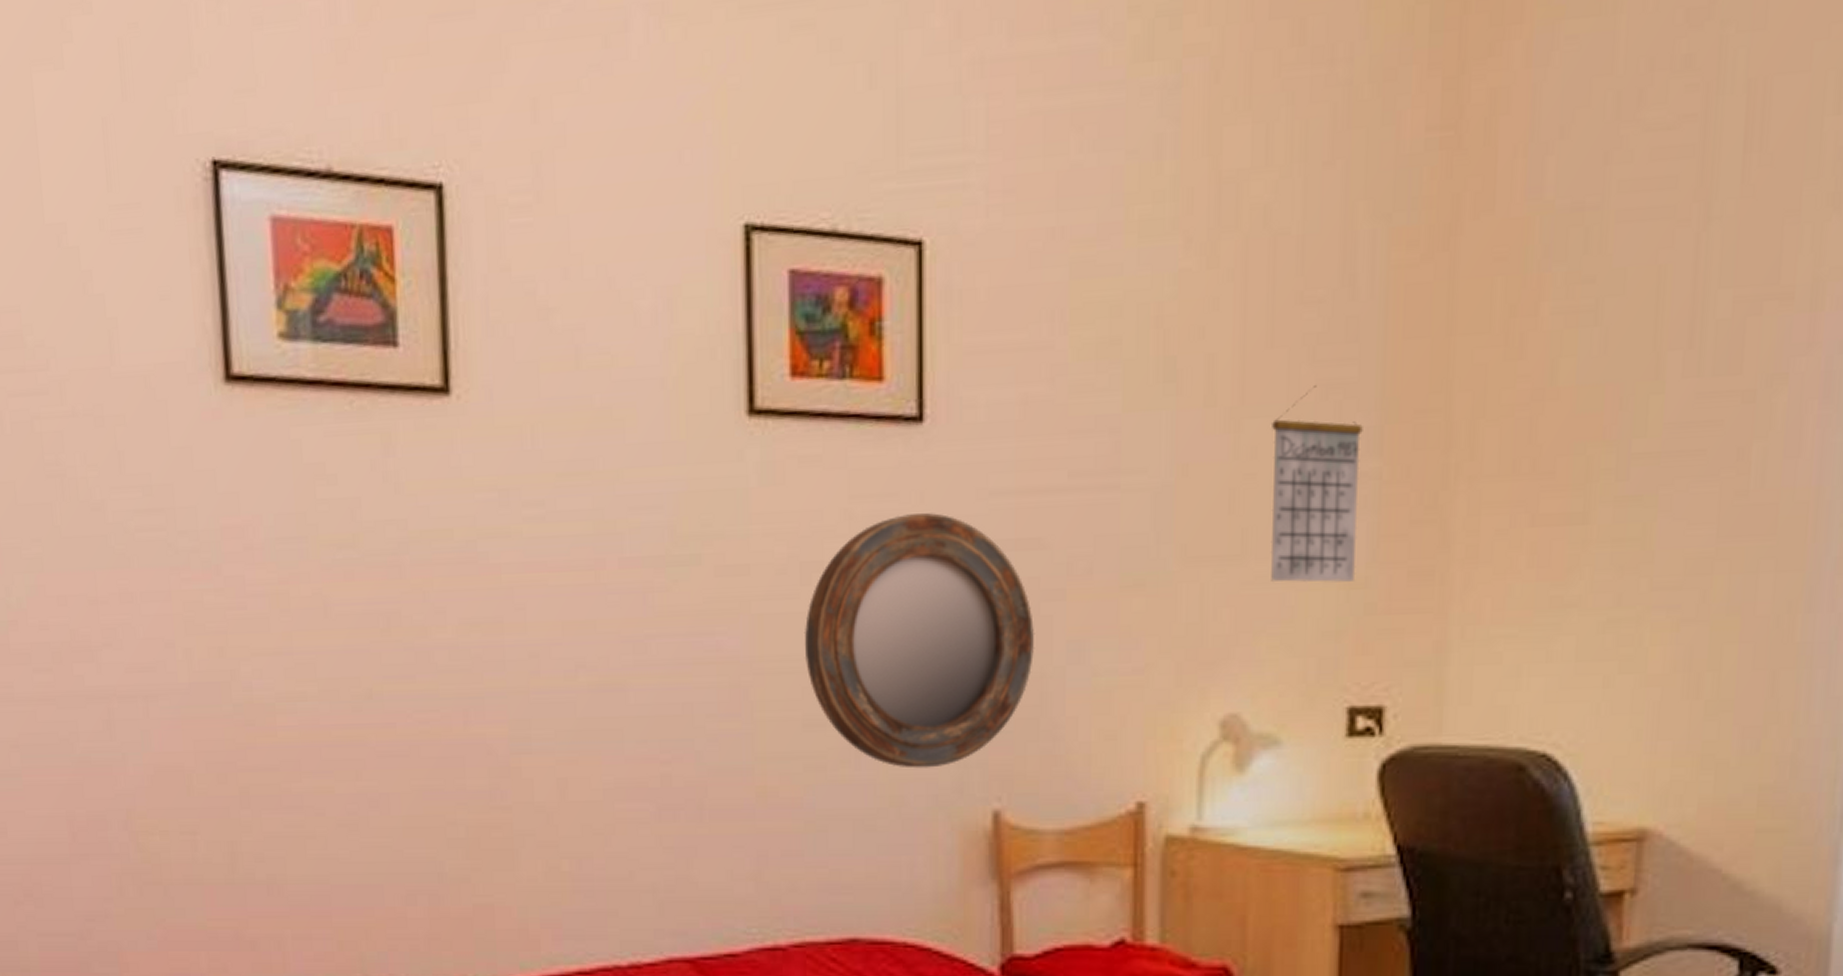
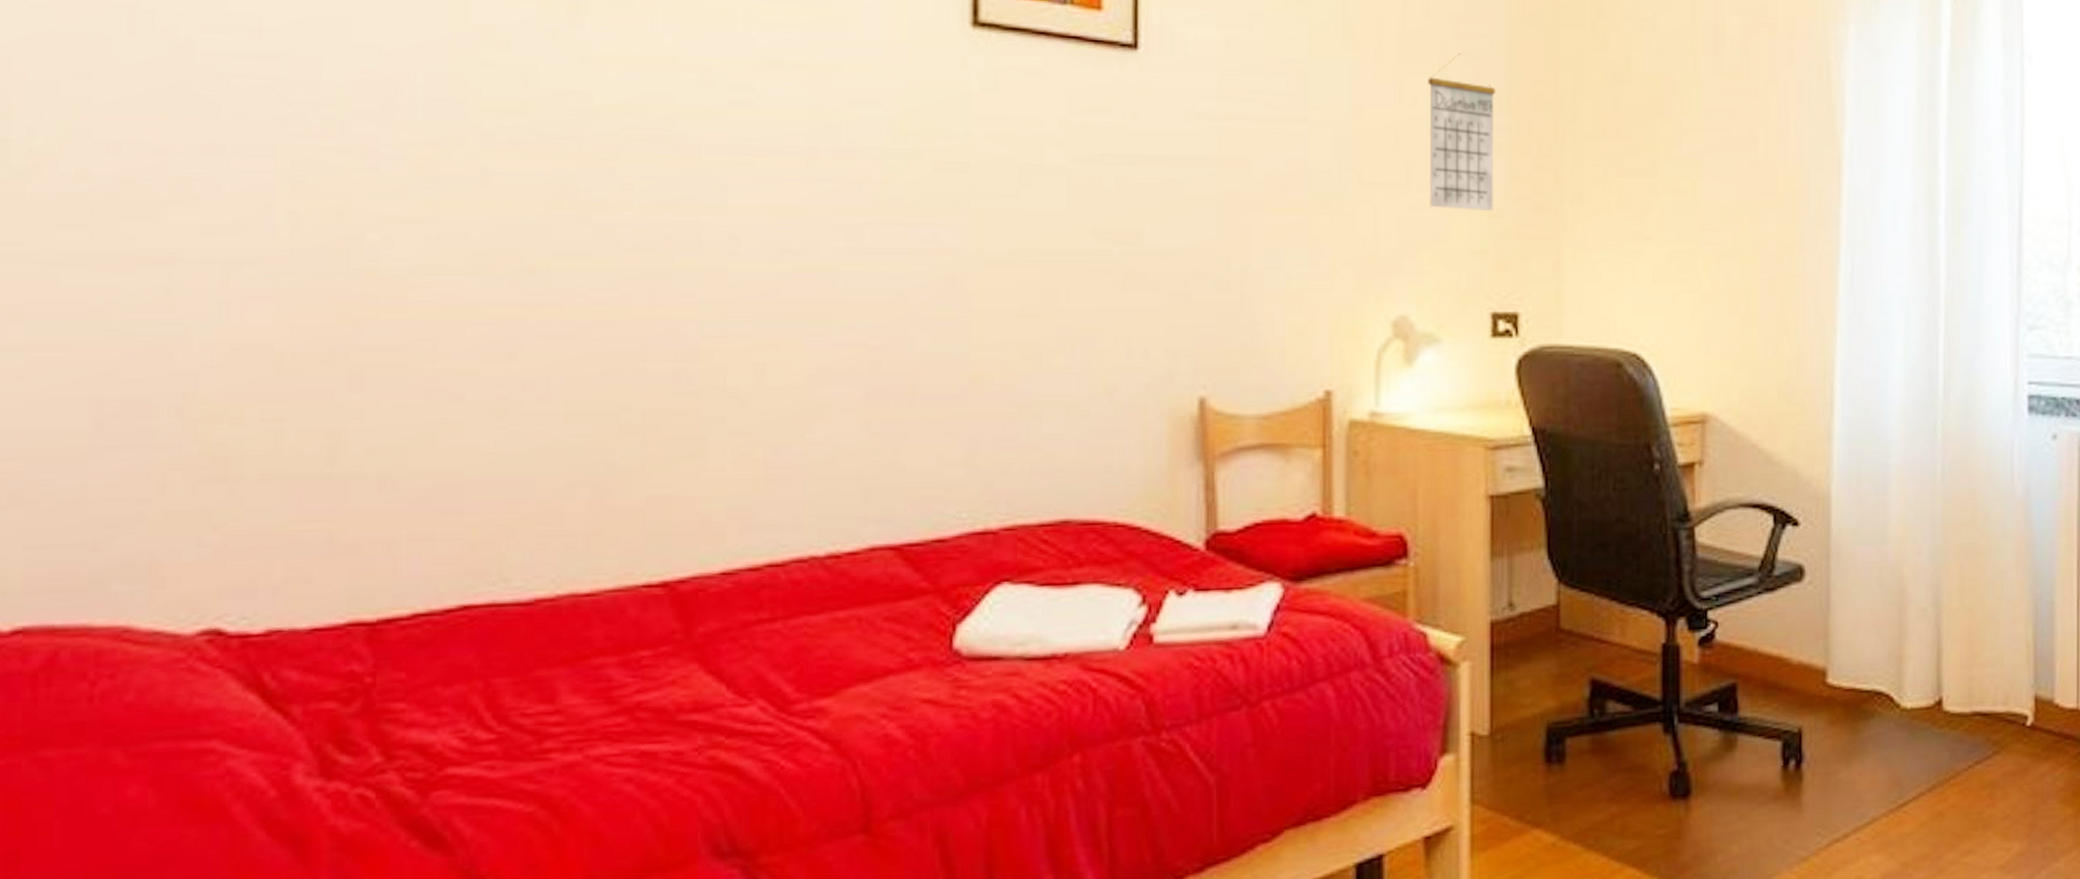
home mirror: present [804,513,1035,769] -> none [1022,128,1237,358]

